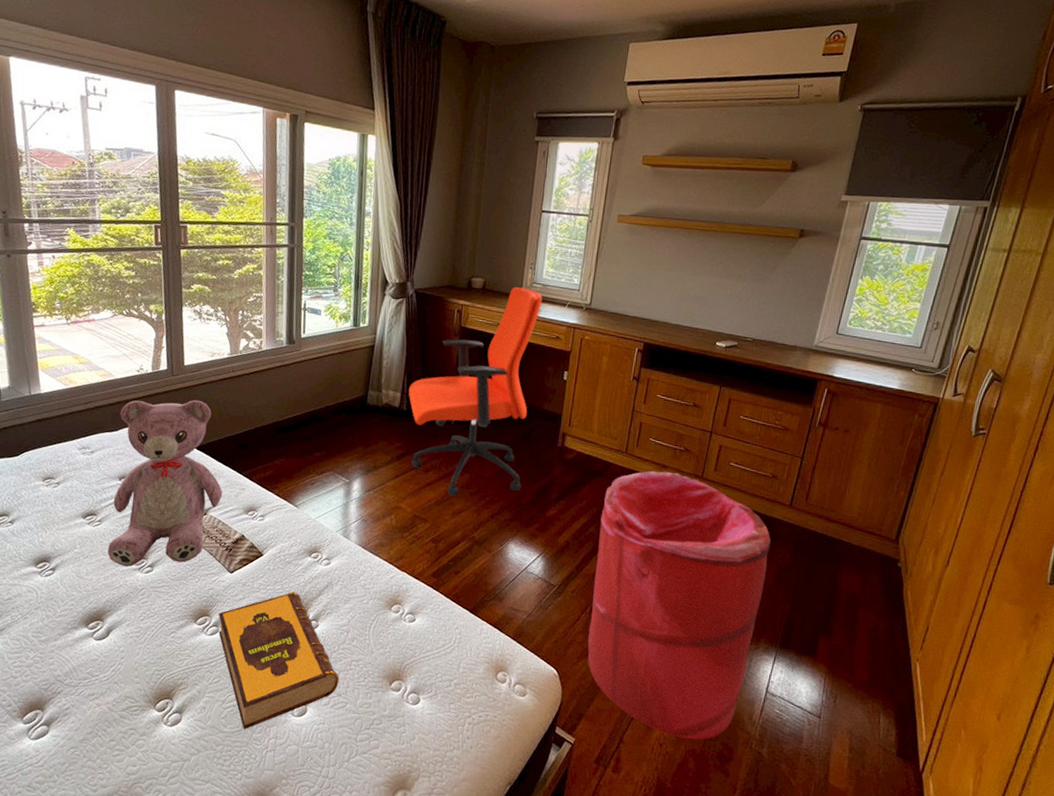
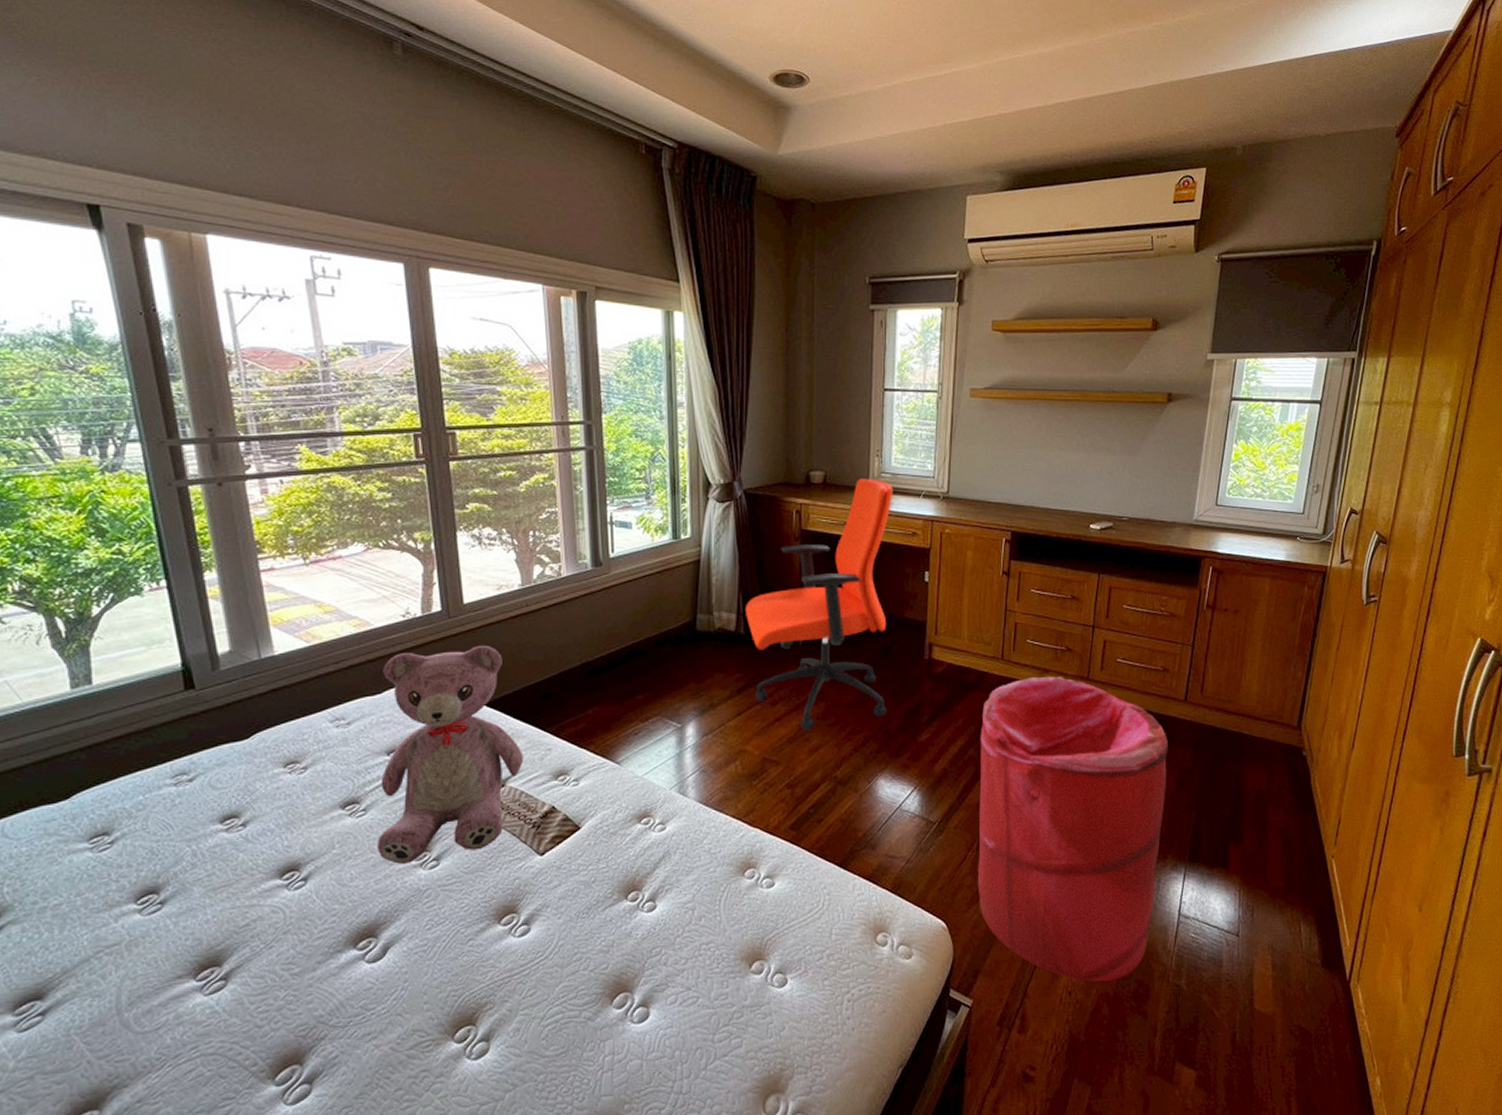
hardback book: present [218,592,340,730] -> none [529,869,687,1050]

